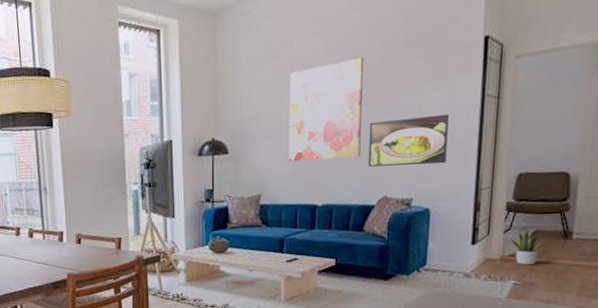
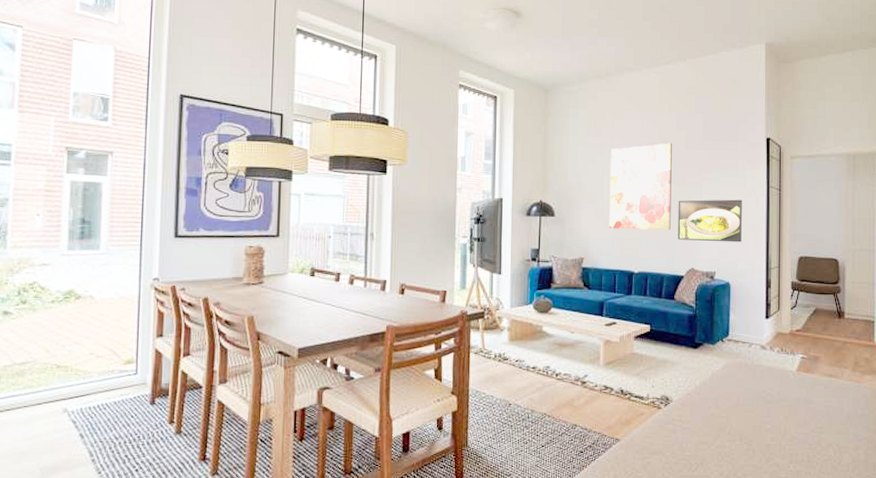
potted plant: present [511,230,546,266] -> none [797,308,824,341]

